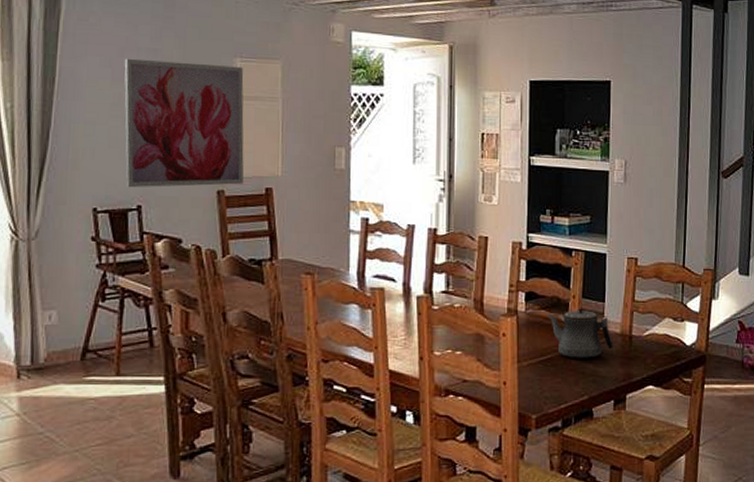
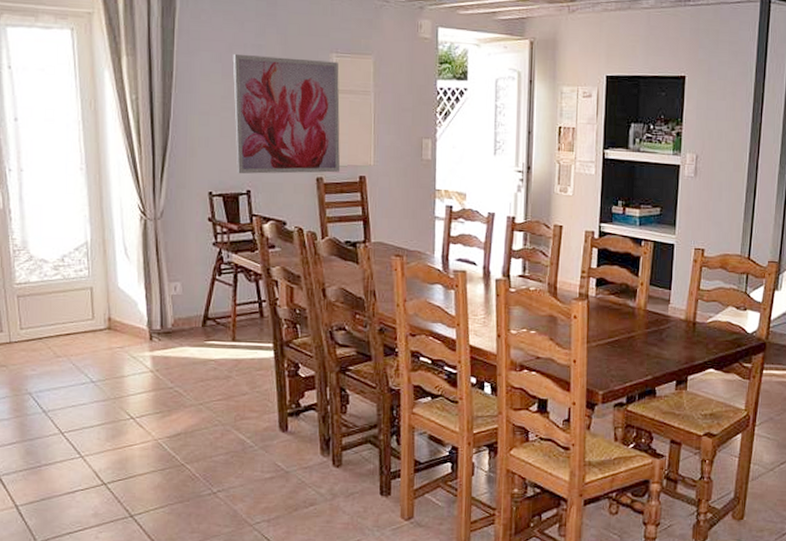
teapot: present [547,308,614,359] -> none [616,294,679,342]

